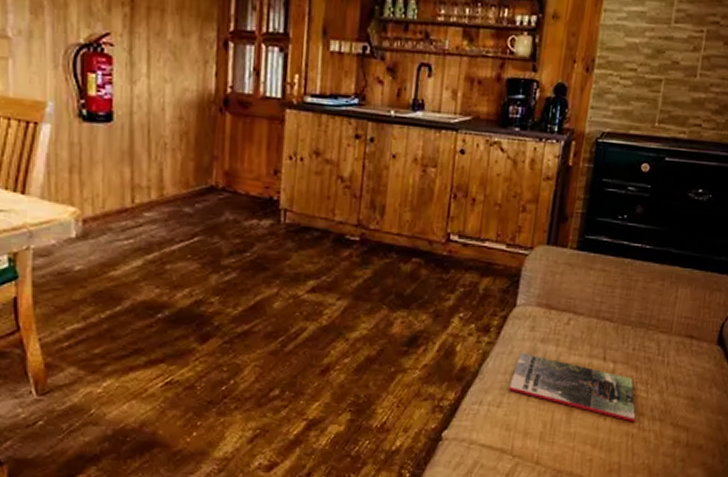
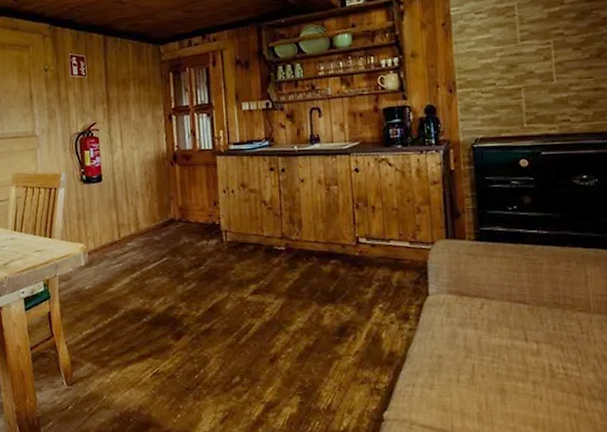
magazine: present [508,352,636,422] -> none [437,337,574,402]

